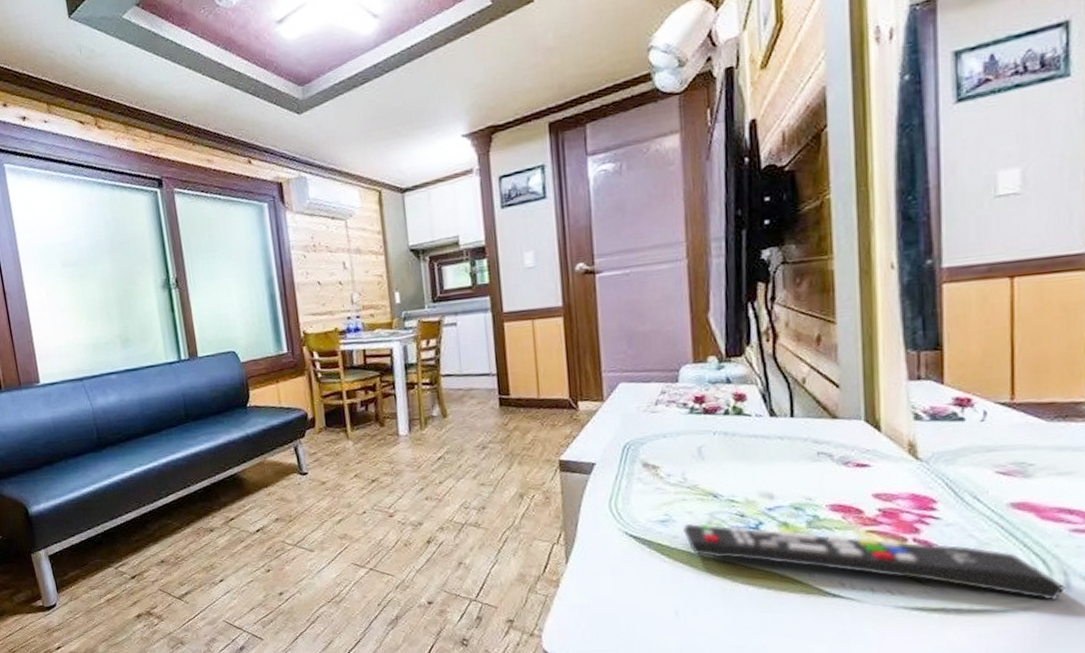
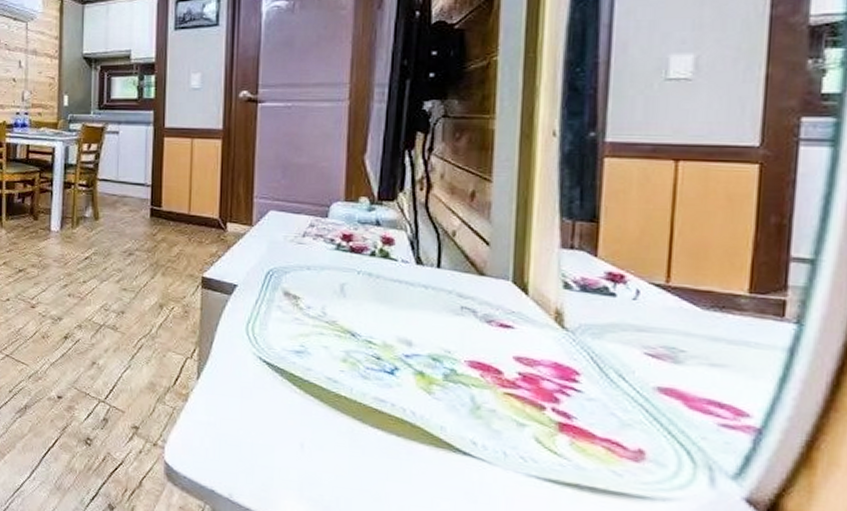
remote control: present [683,523,1065,601] -> none [317,358,709,495]

